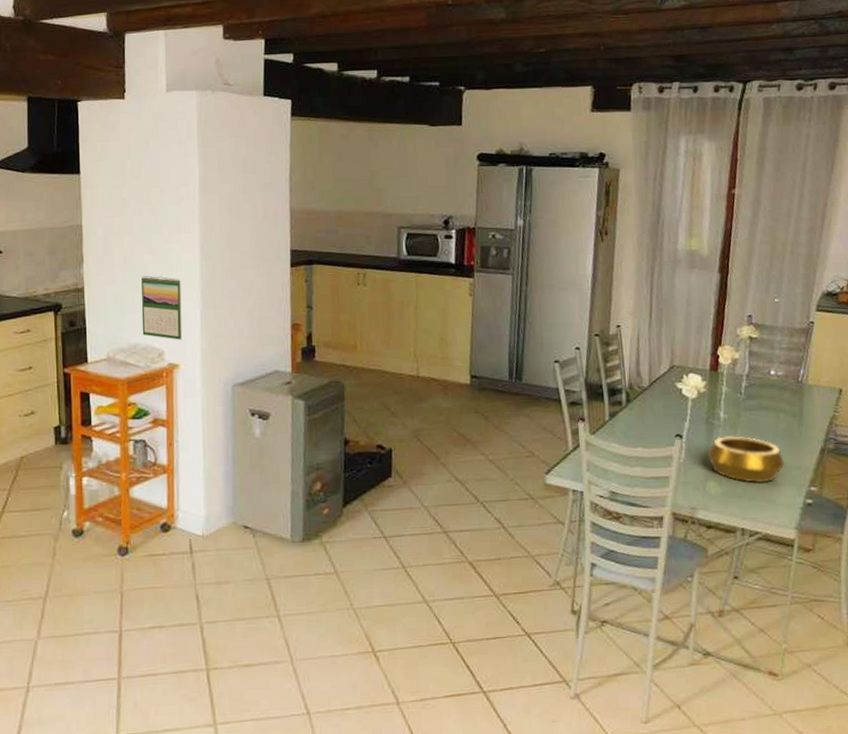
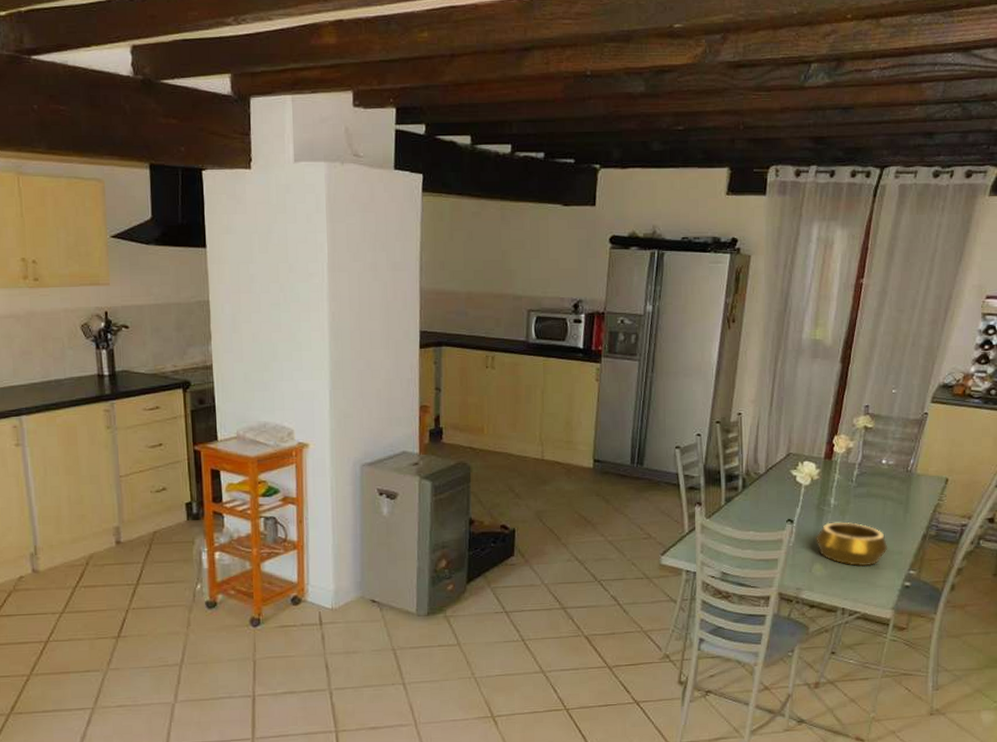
calendar: present [141,276,183,340] -> none [270,354,312,420]

